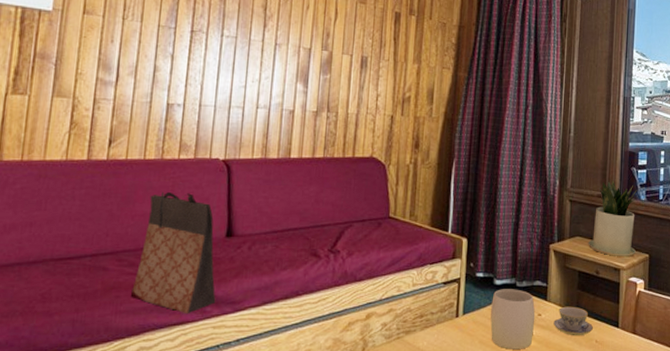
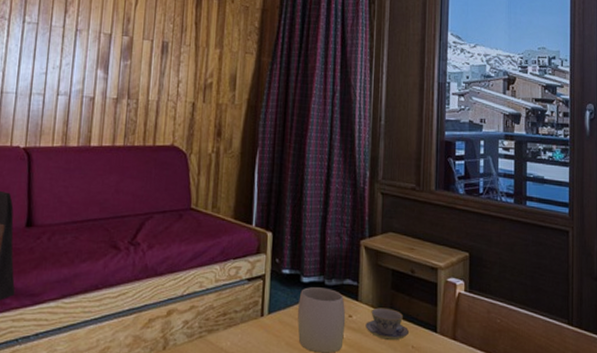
planter: present [588,180,637,257] -> none [402,172,455,255]

